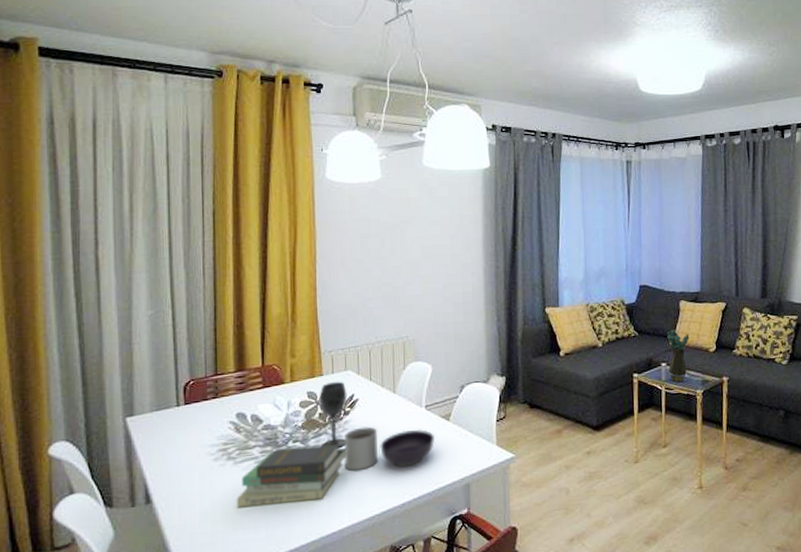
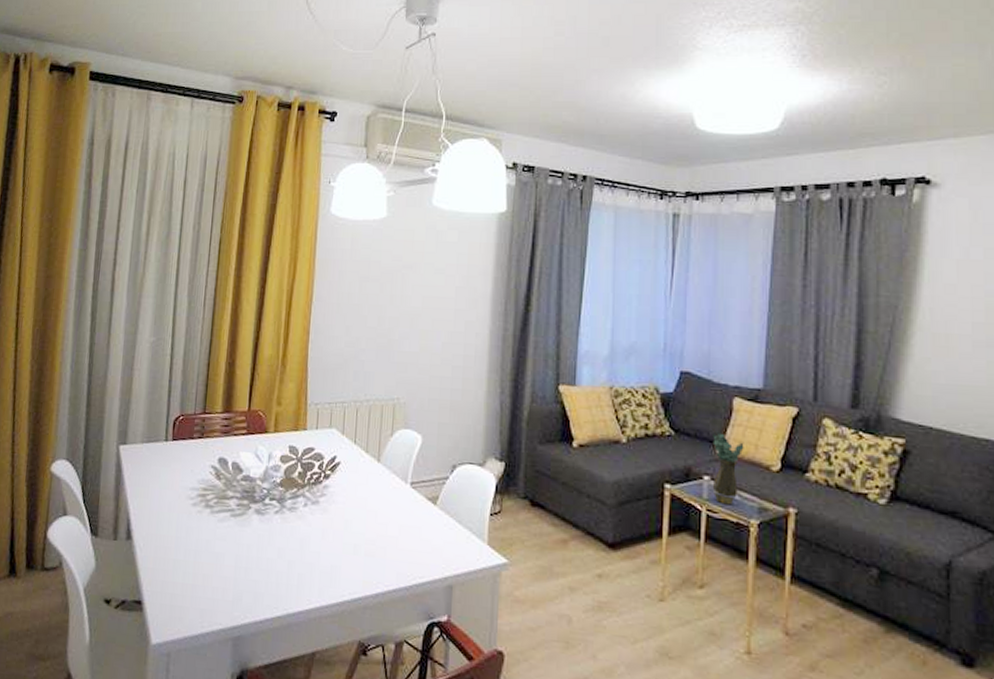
books: present [236,444,347,507] -> none [208,502,323,571]
wine glass: present [319,381,348,449] -> none [298,438,330,516]
mug: present [343,426,379,472] -> none [317,495,358,546]
bowl: present [379,429,436,467] -> none [356,507,419,552]

